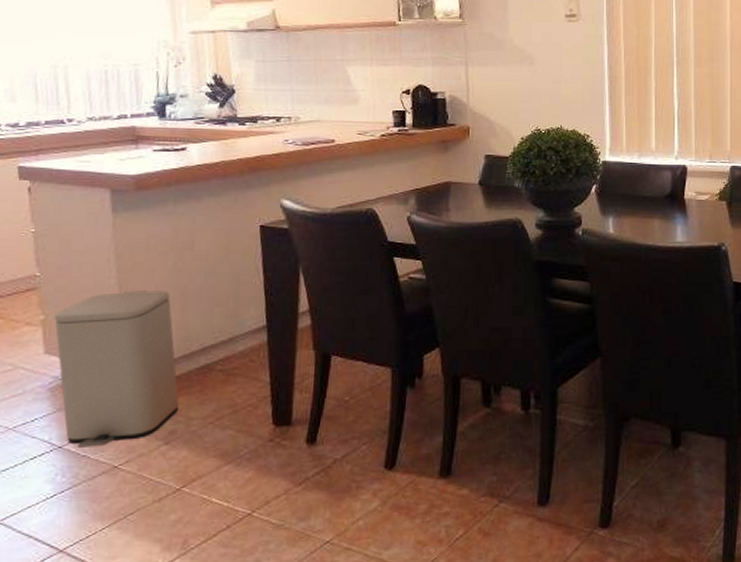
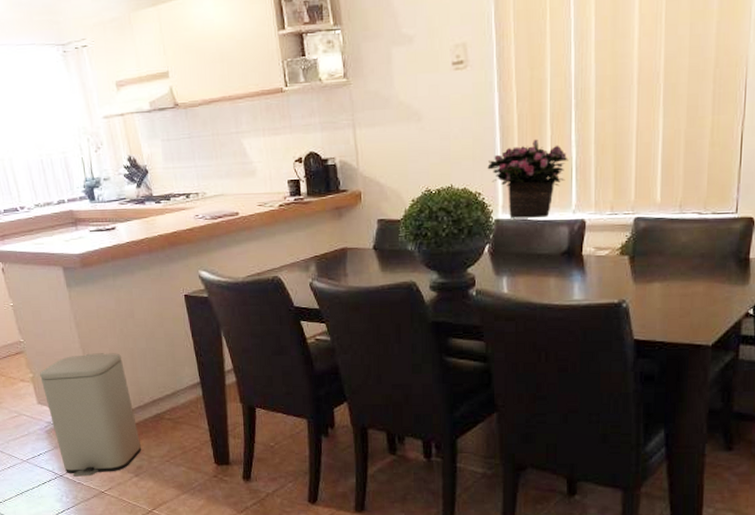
potted flower: none [596,89,671,163] -> present [487,139,569,219]

